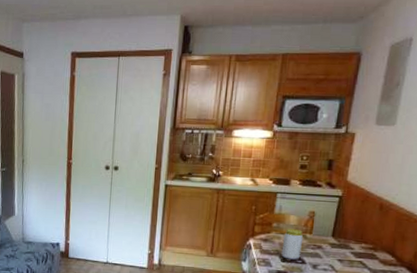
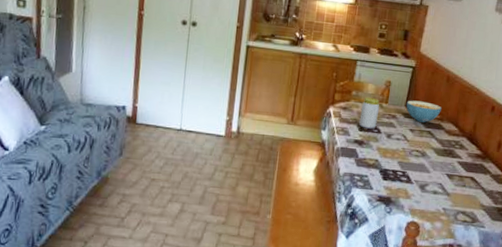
cereal bowl: none [332,230,375,252] -> present [406,100,442,122]

